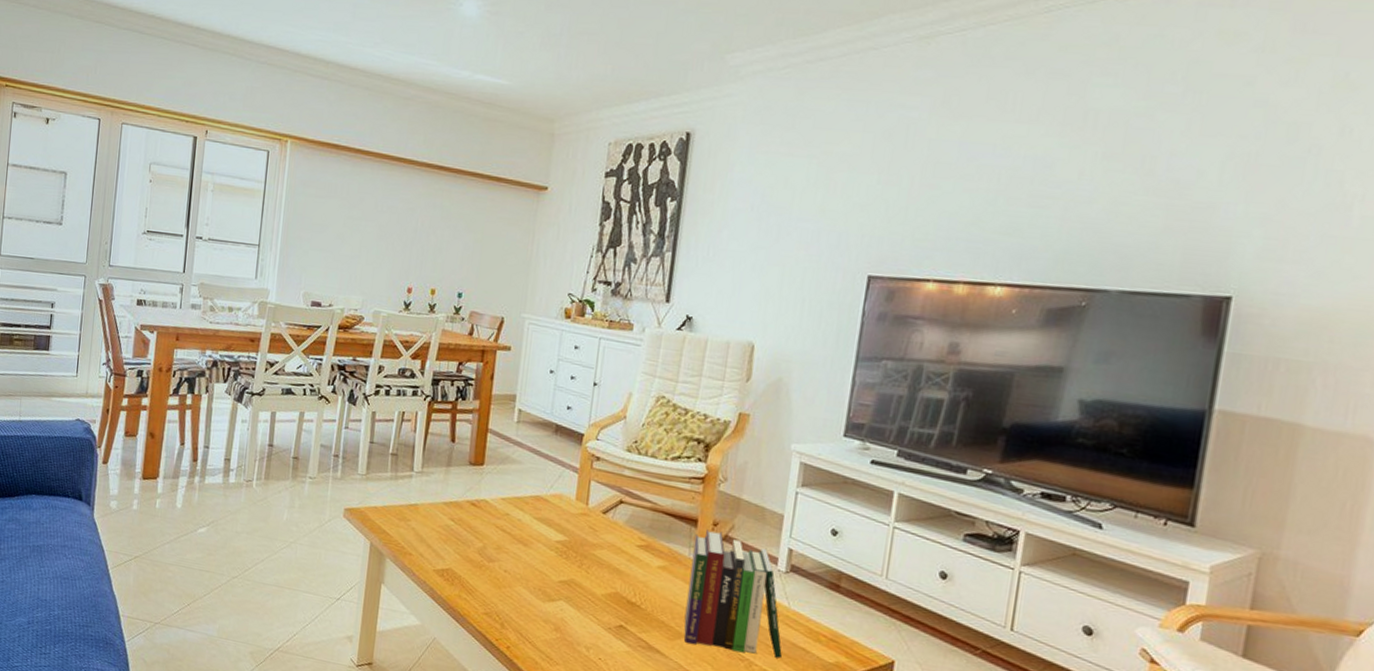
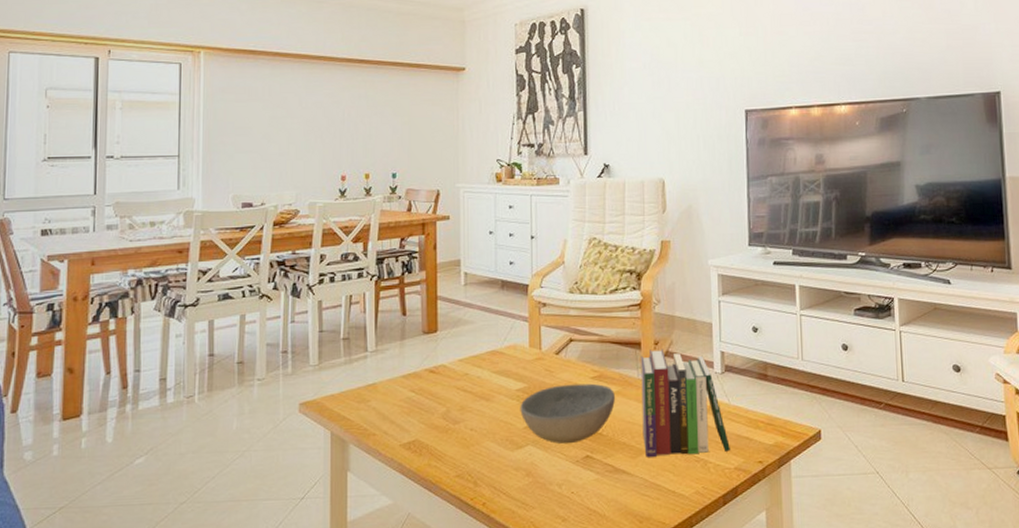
bowl: none [557,545,661,610] -> present [520,383,616,444]

